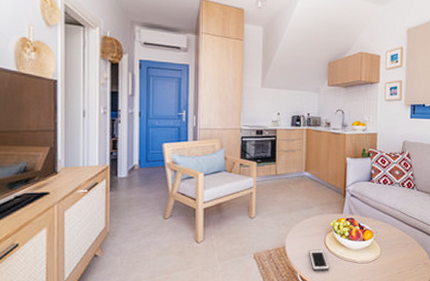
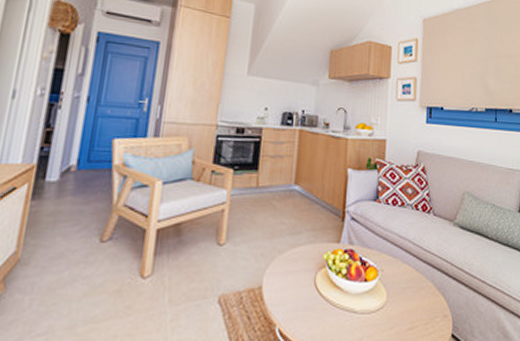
cell phone: present [309,249,329,271] -> none [293,292,319,324]

